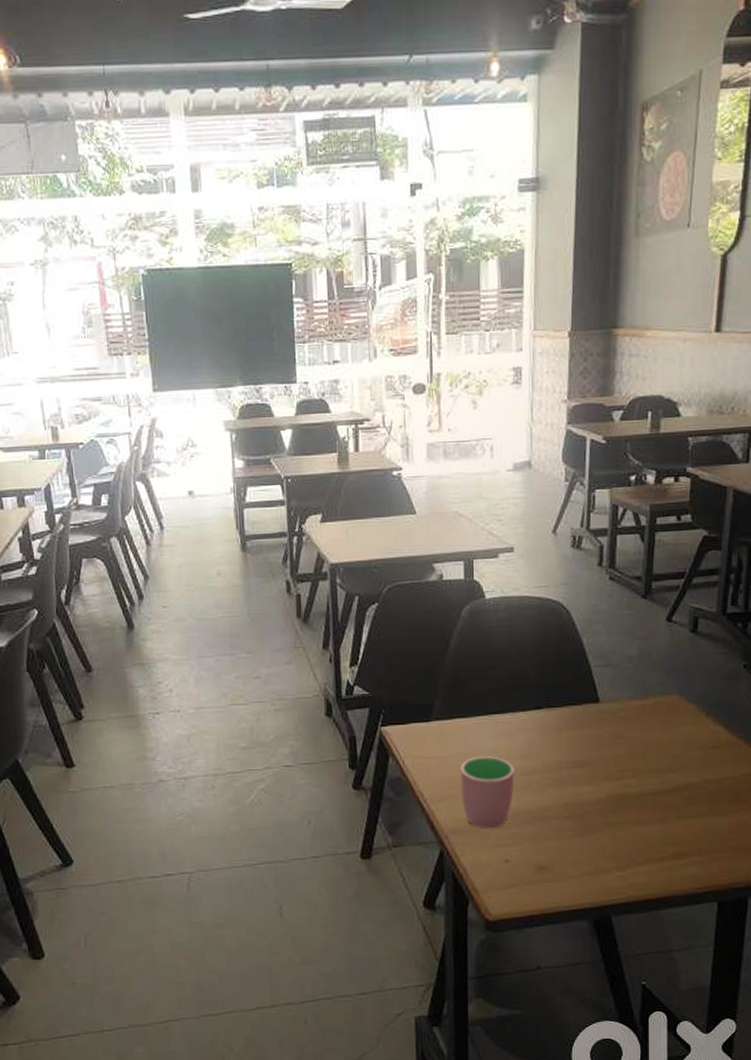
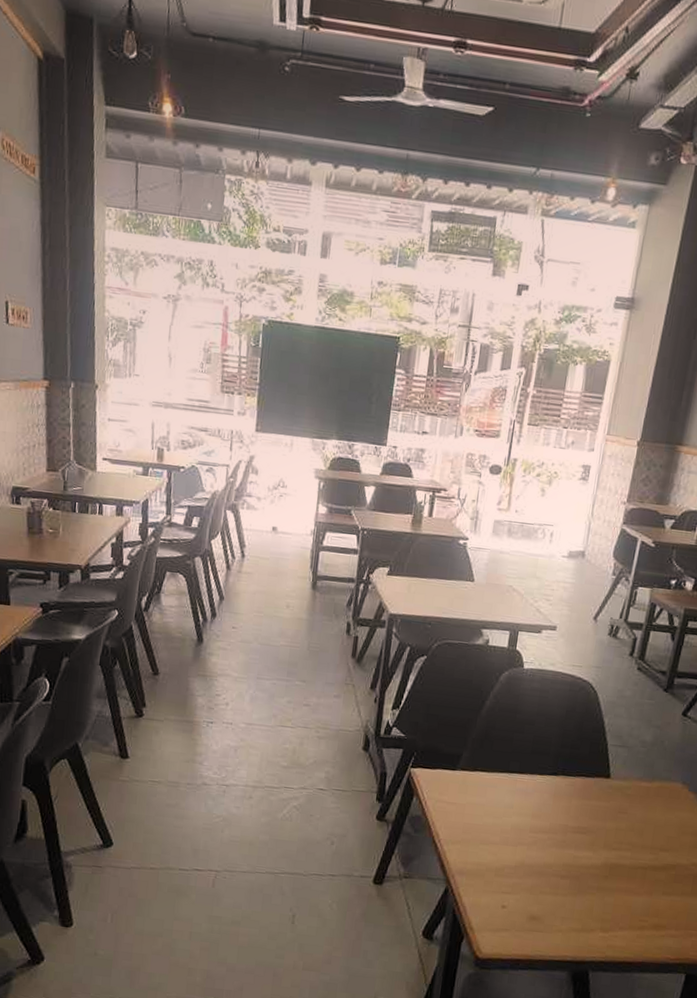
cup: present [460,756,514,829] -> none [472,809,524,876]

